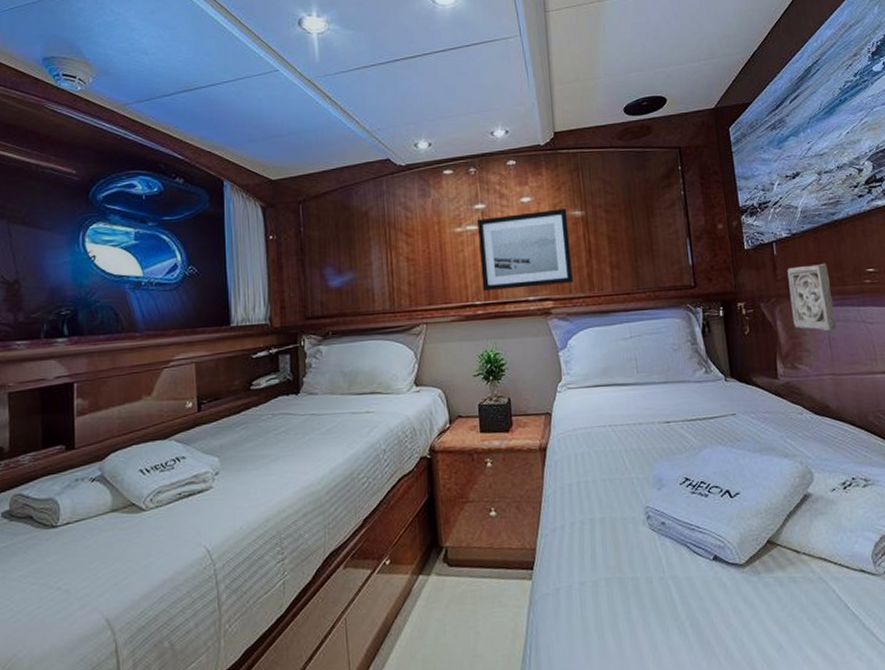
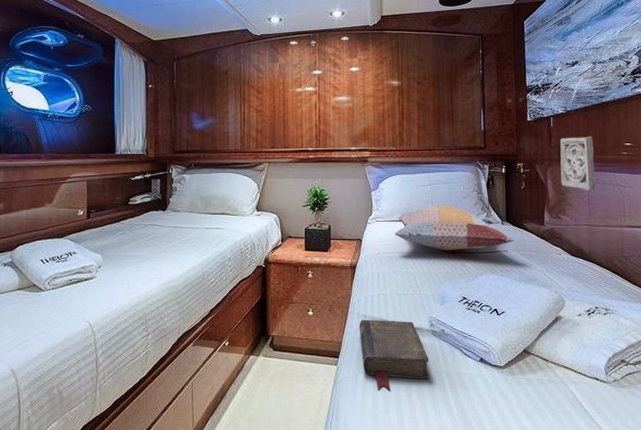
wall art: present [477,208,573,291] -> none [315,78,387,140]
book: none [556,514,652,608] -> present [359,319,430,391]
decorative pillow: none [592,361,742,420] -> present [395,205,514,251]

